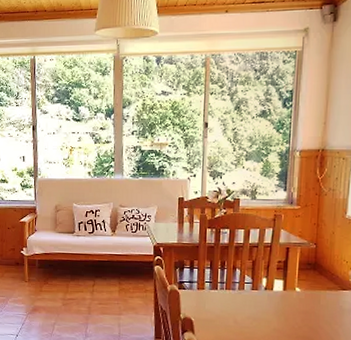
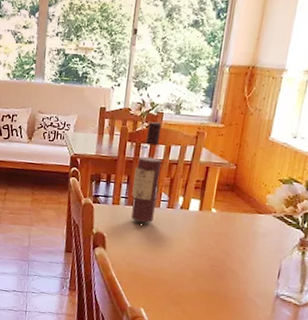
wine bottle: none [216,208,243,306] -> present [131,122,162,223]

